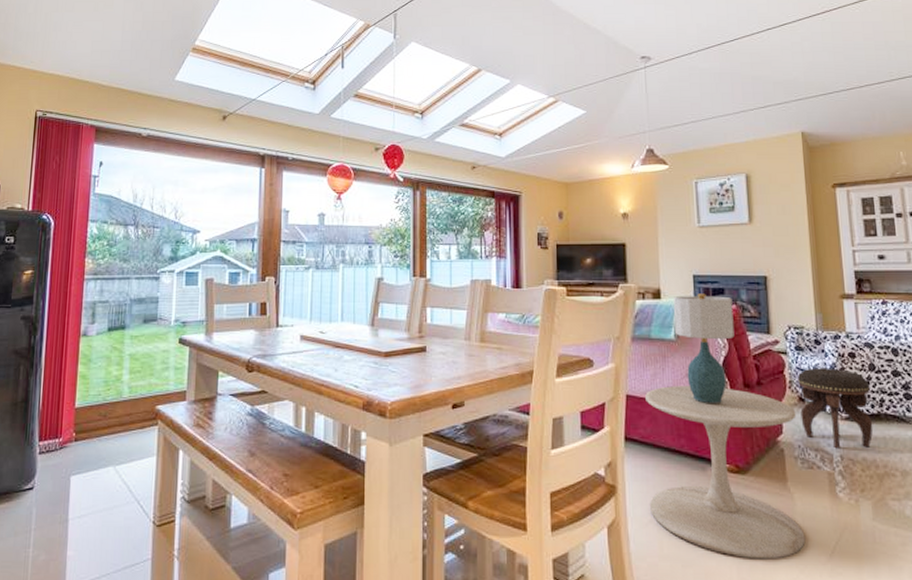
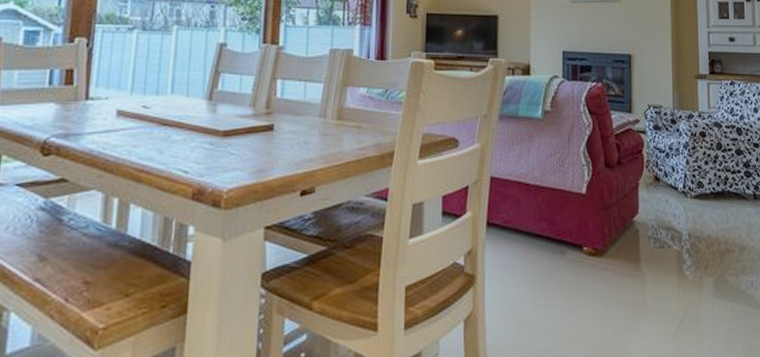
side table: present [645,386,806,559] -> none [509,167,654,344]
table lamp: present [674,293,735,403] -> none [543,70,599,184]
footstool: present [798,368,873,449] -> none [655,147,718,227]

